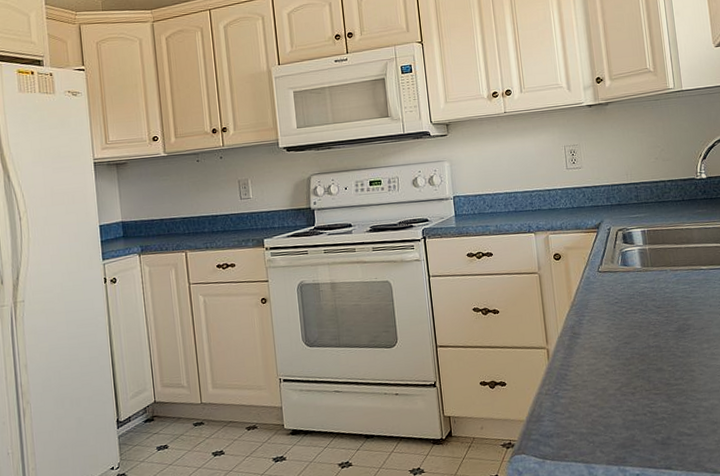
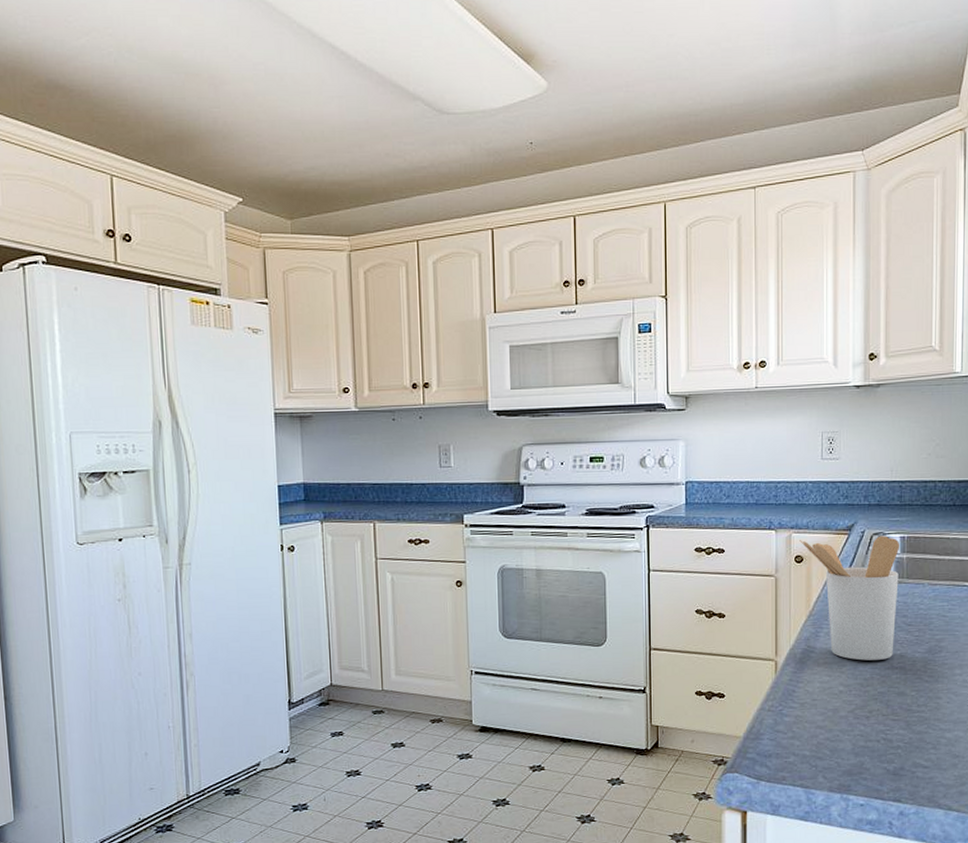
utensil holder: none [556,231,648,343] -> present [799,536,900,661]

